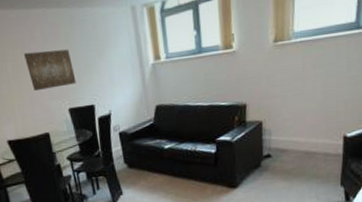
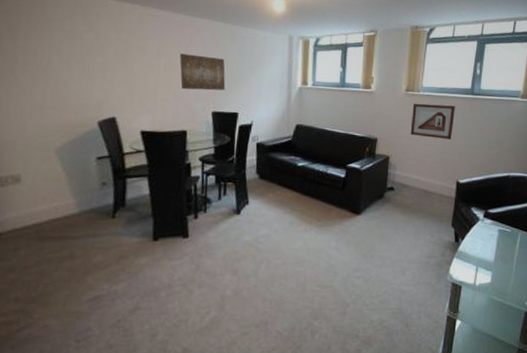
picture frame: none [283,48,337,93] -> present [410,103,455,139]

